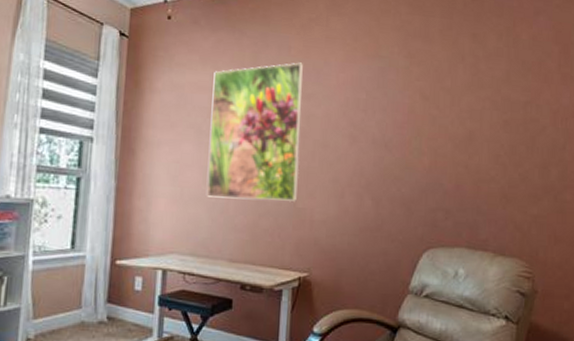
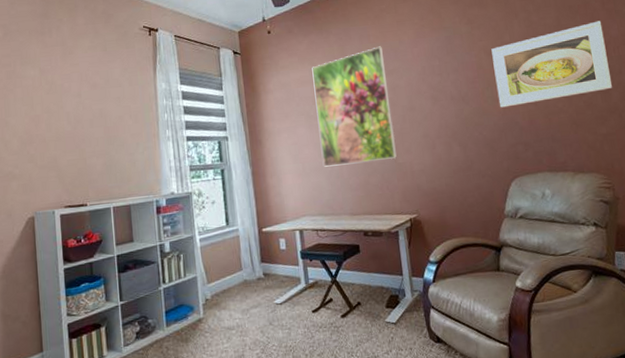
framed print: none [425,84,554,166] -> present [491,21,613,108]

